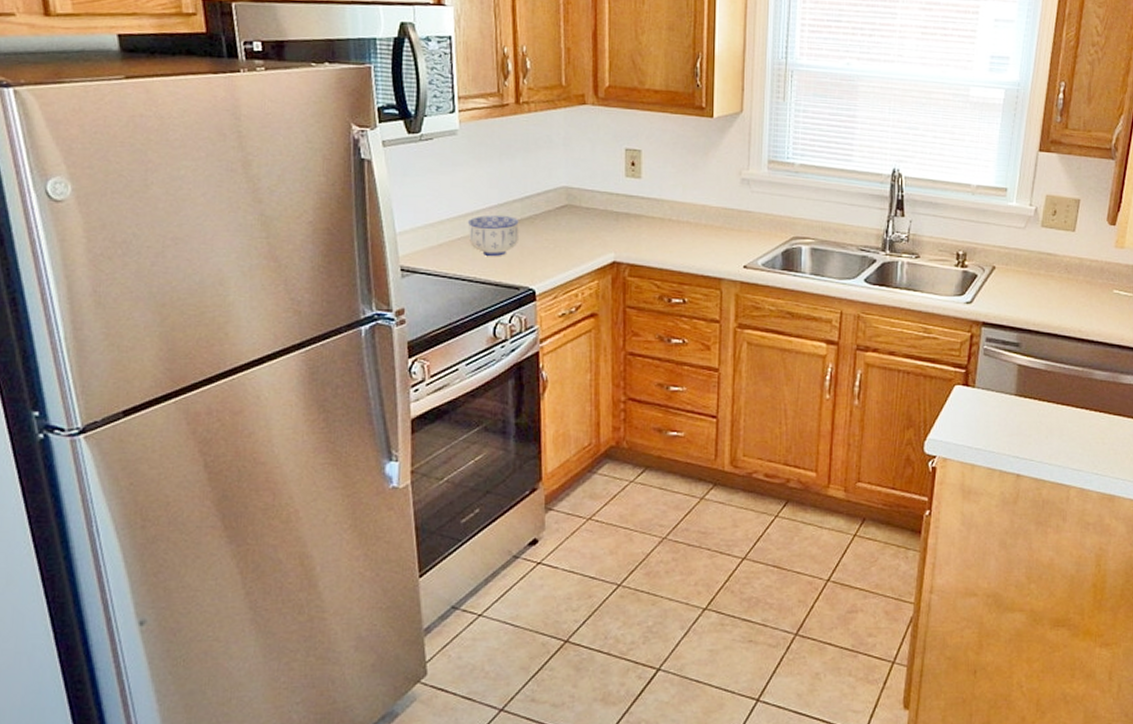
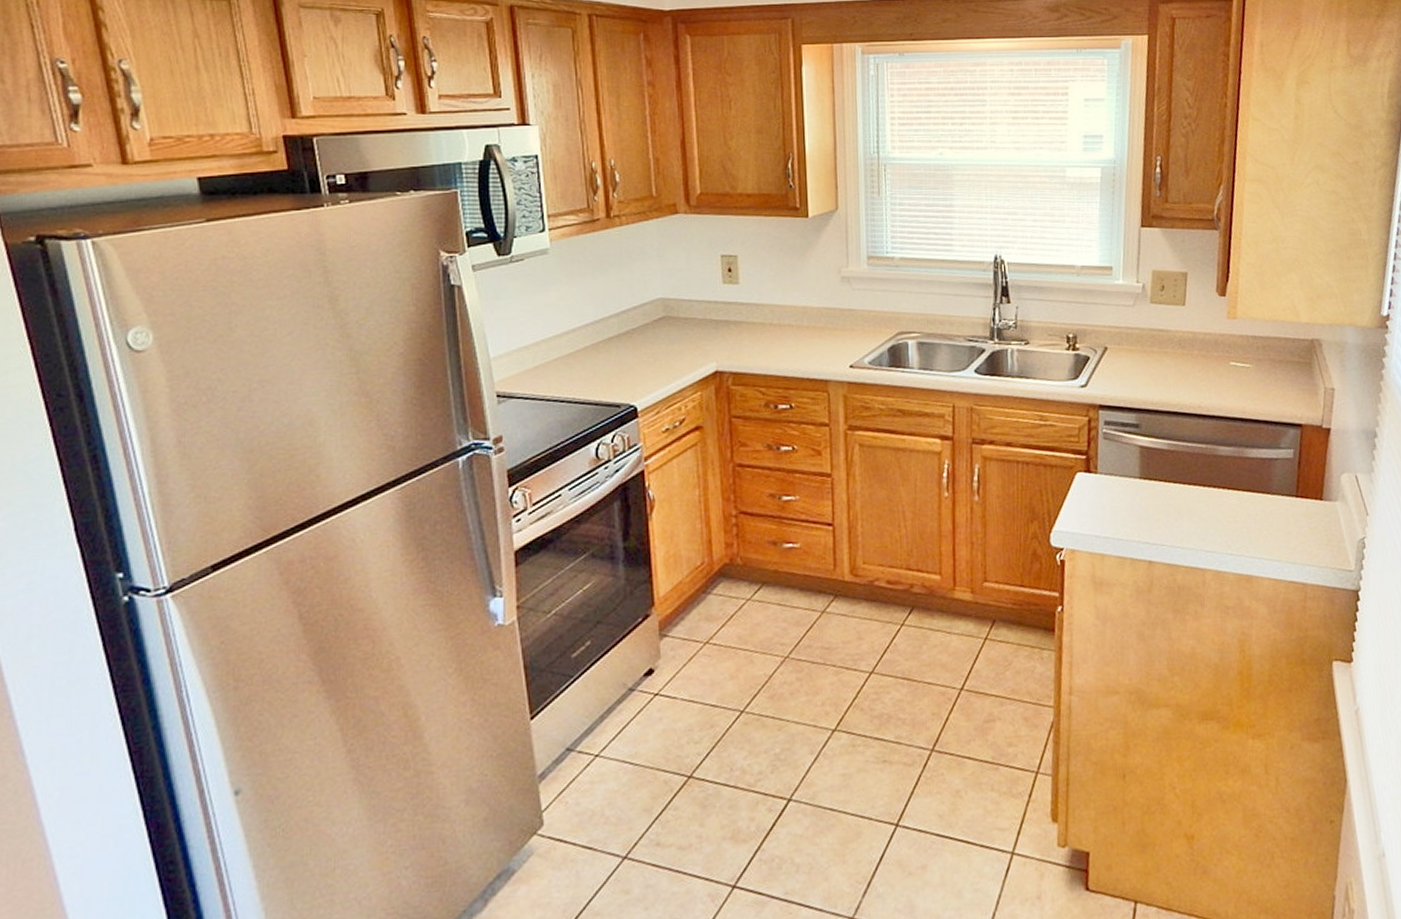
bowl: present [467,215,520,257] -> none [563,332,618,376]

